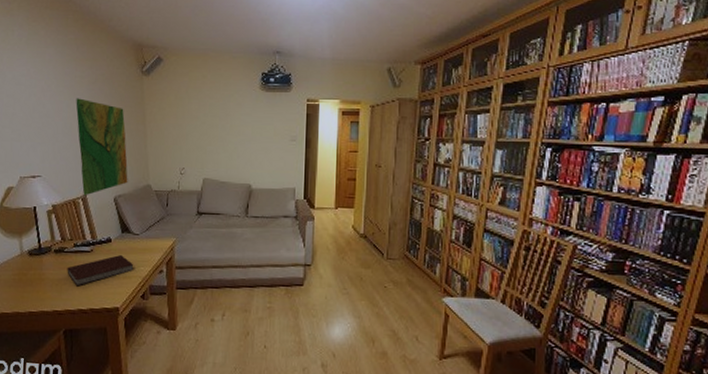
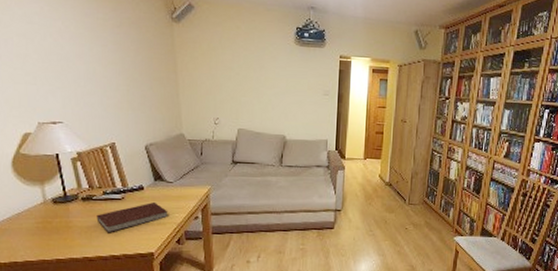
map: present [76,98,128,196] -> none [99,42,160,144]

